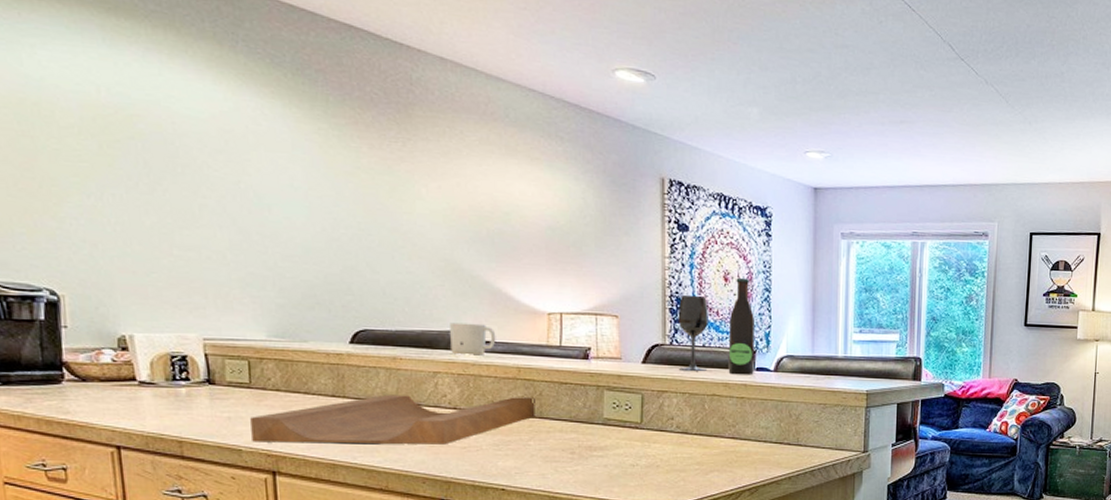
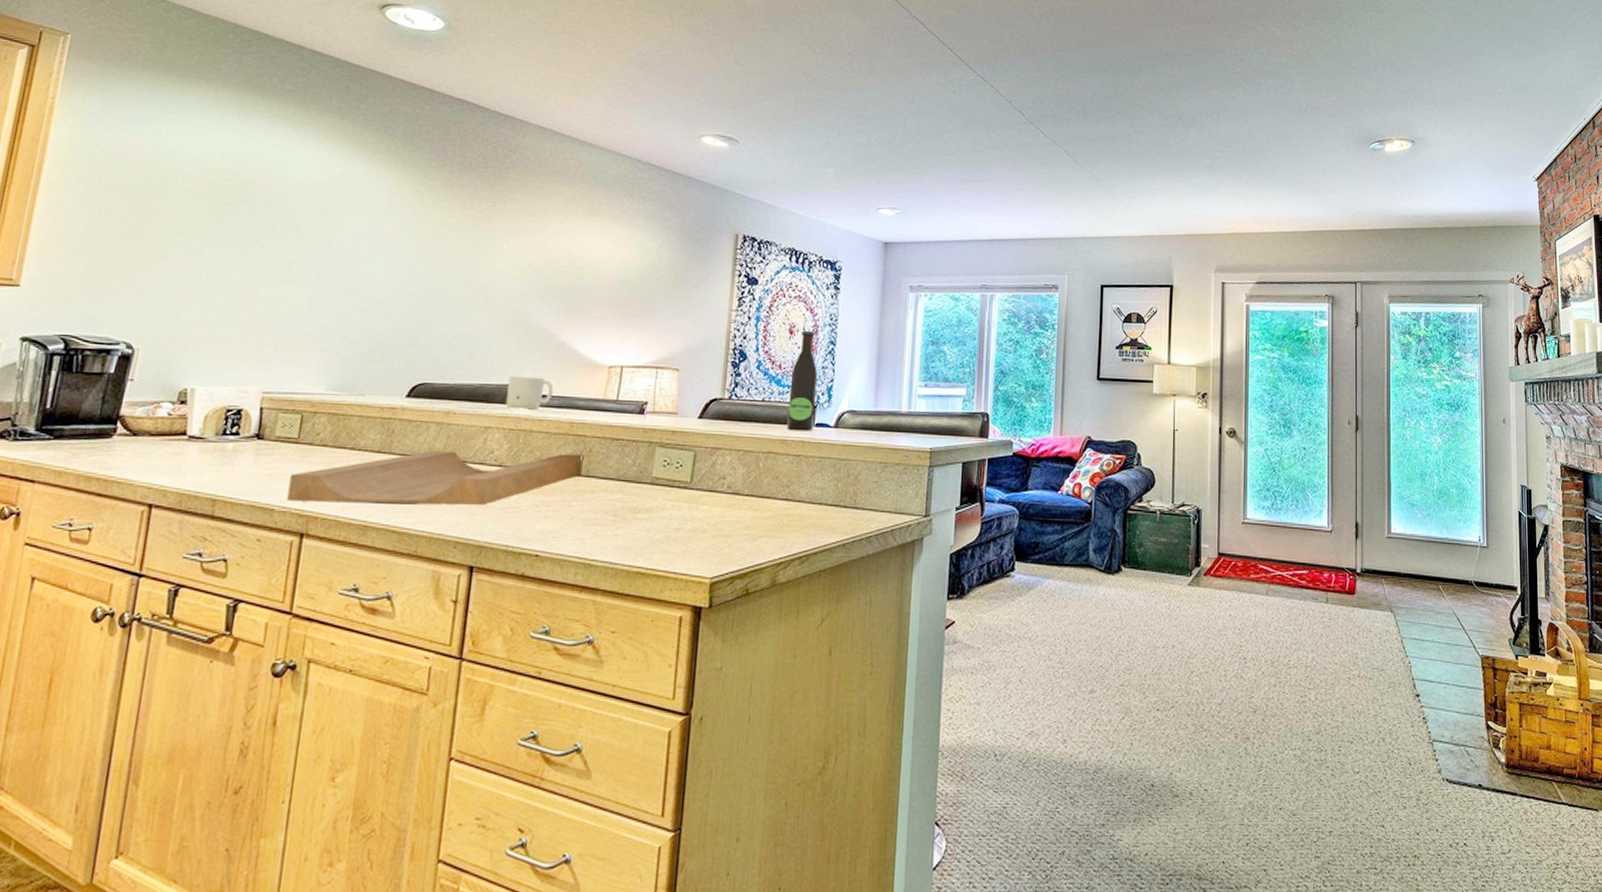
wine glass: present [678,294,708,372] -> none [736,347,771,428]

